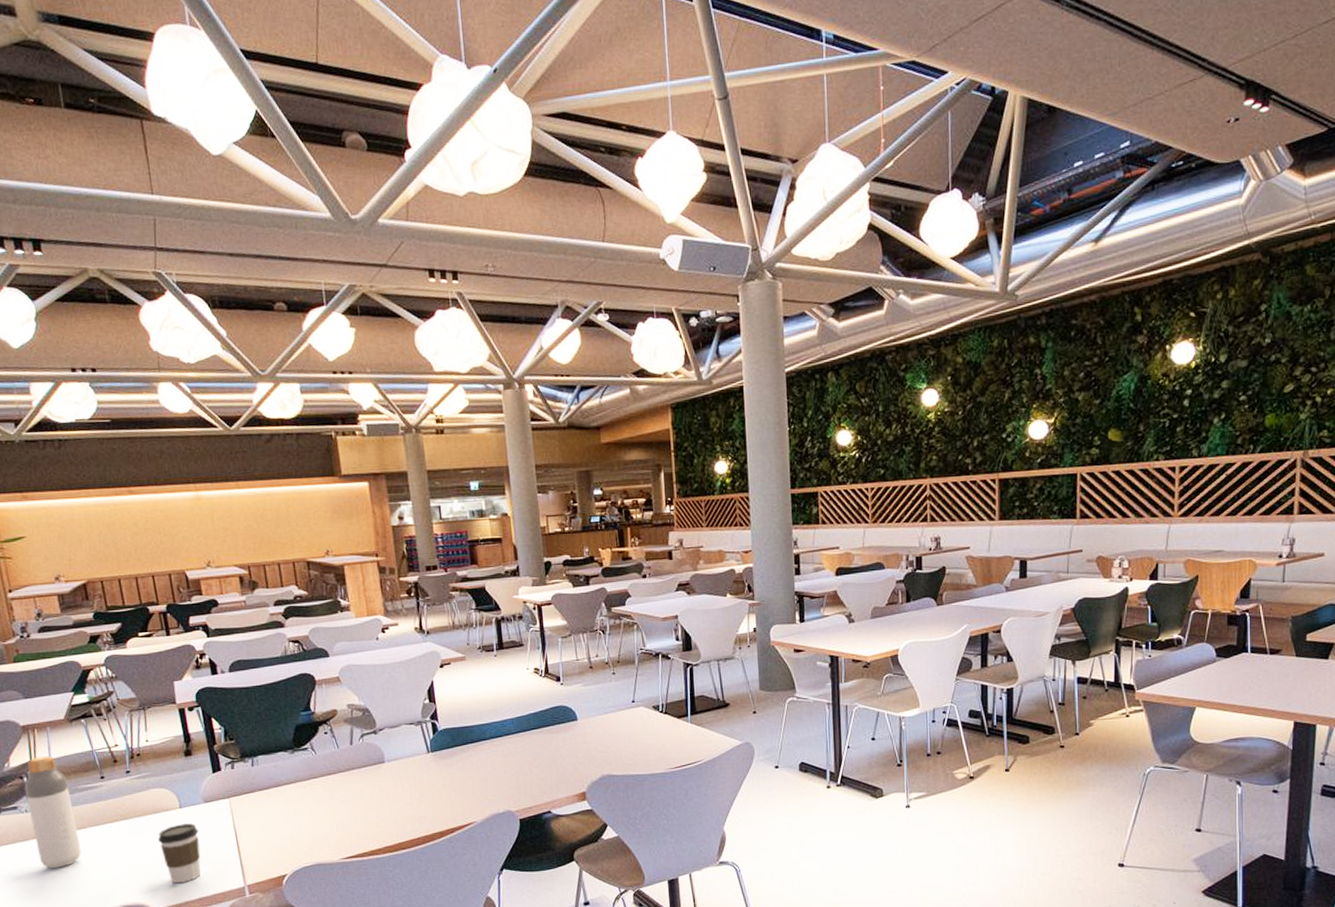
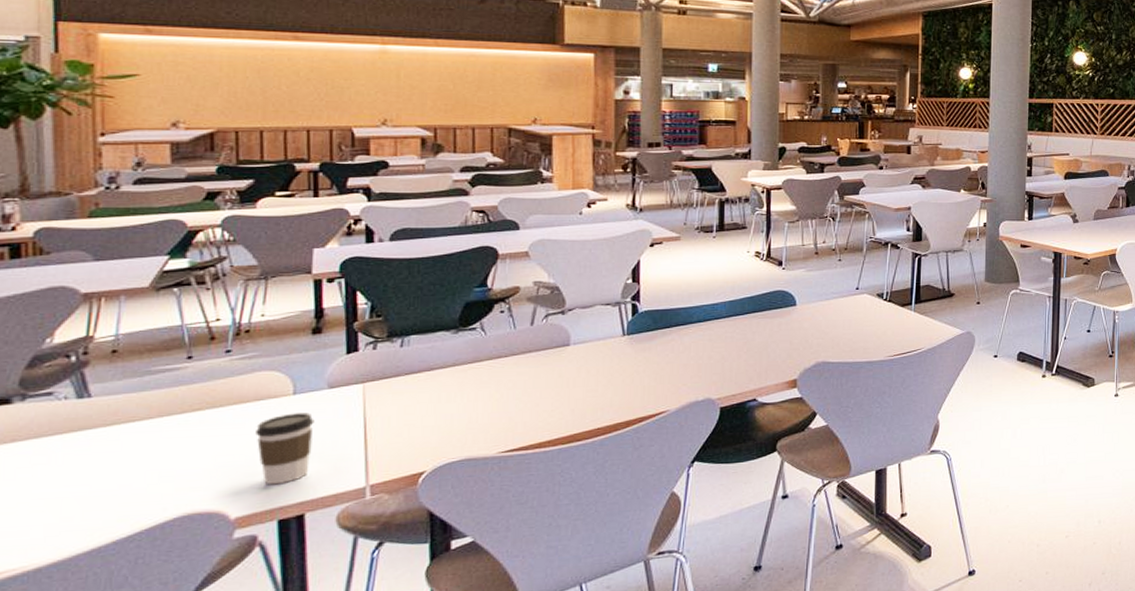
bottle: present [24,755,82,868] -> none [69,329,140,469]

